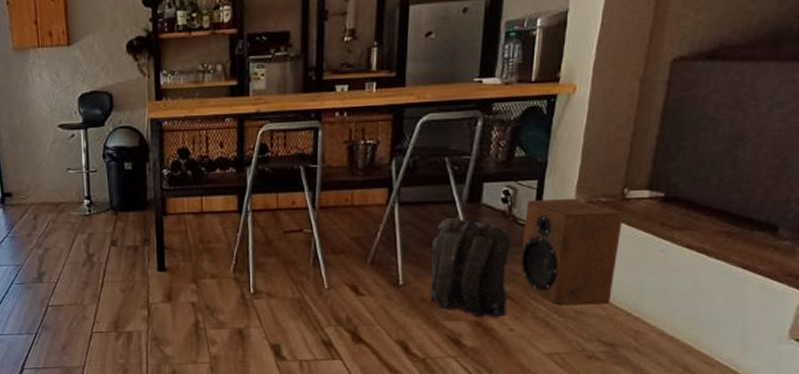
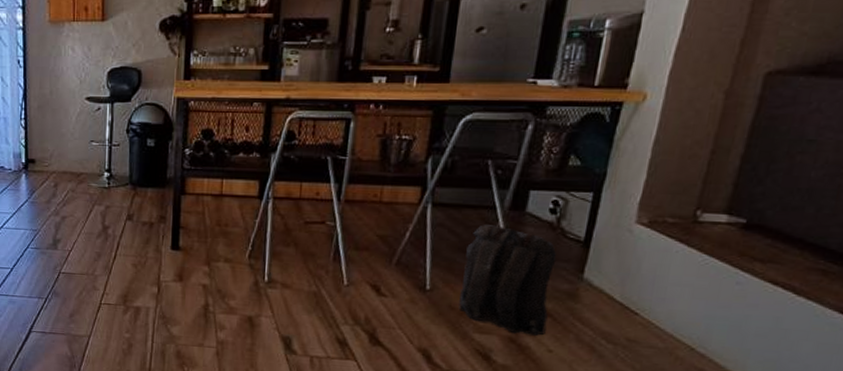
speaker: present [518,199,624,306] -> none [562,214,694,336]

